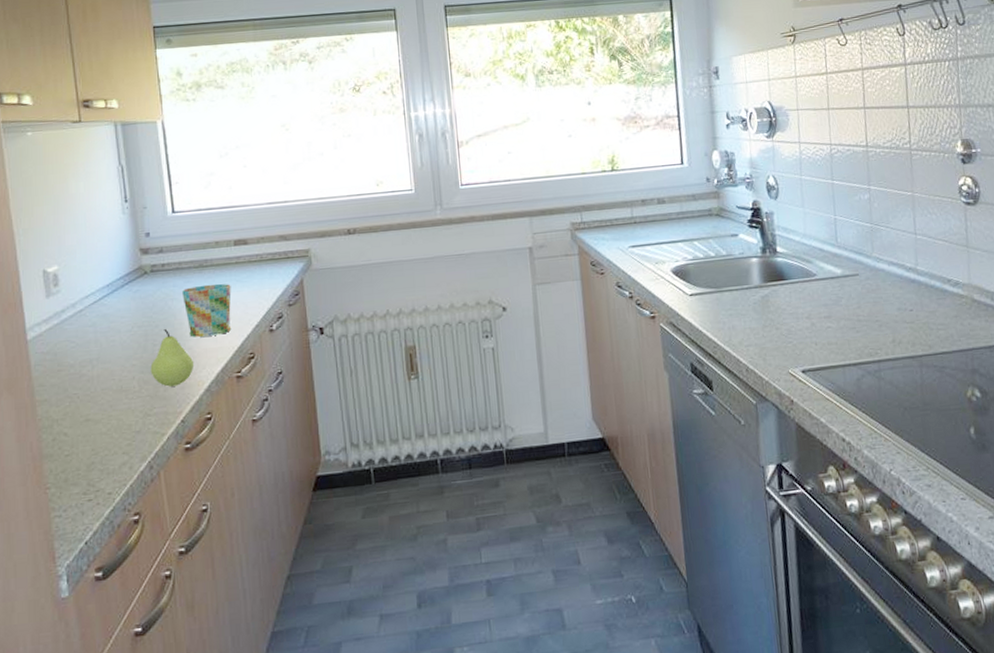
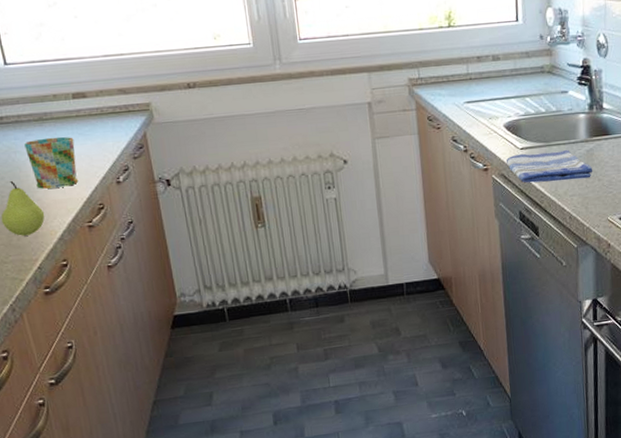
dish towel: none [674,296,770,332] -> present [506,150,593,183]

